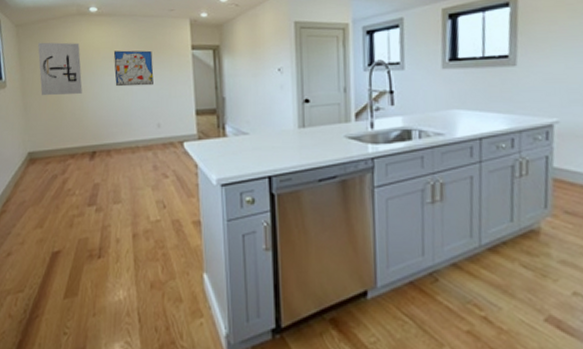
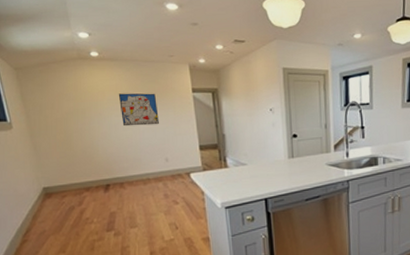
wall art: present [38,42,83,96] -> none [41,85,91,136]

